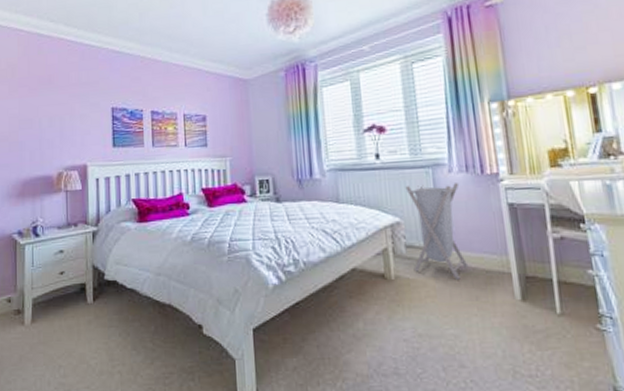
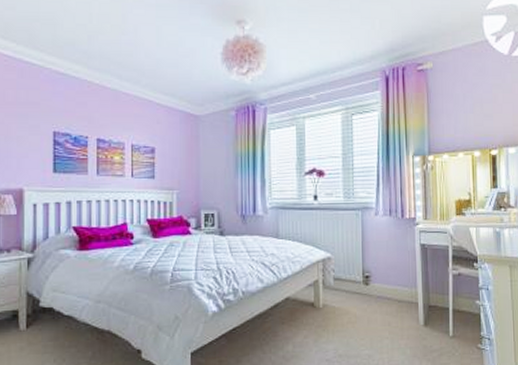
laundry hamper: present [405,183,469,280] -> none [338,225,385,308]

